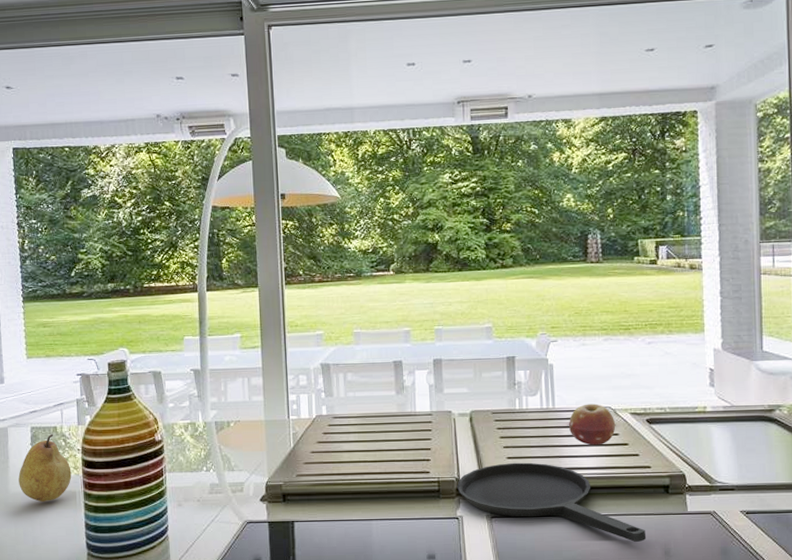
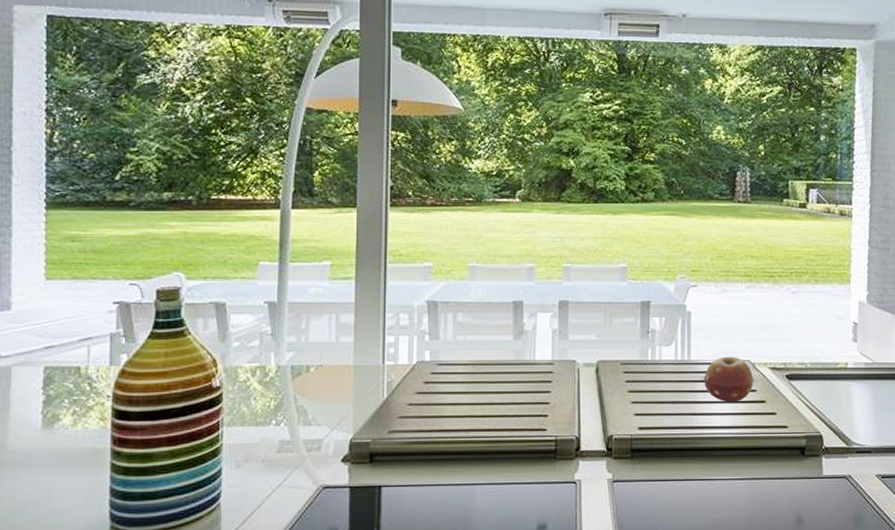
fruit: present [18,434,72,503] -> none [22,376,96,462]
frying pan: present [457,462,647,542] -> none [577,420,779,508]

